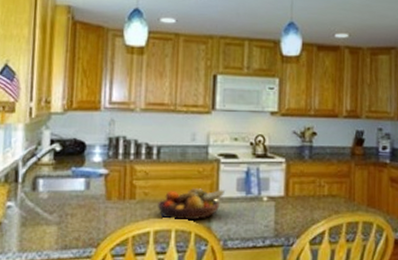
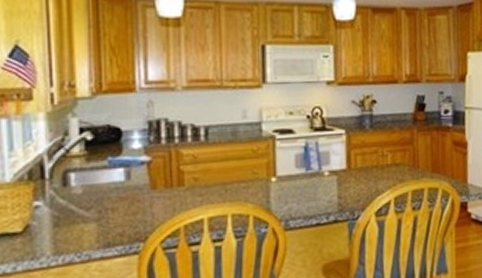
fruit bowl: present [157,188,225,221] -> none [209,168,283,204]

